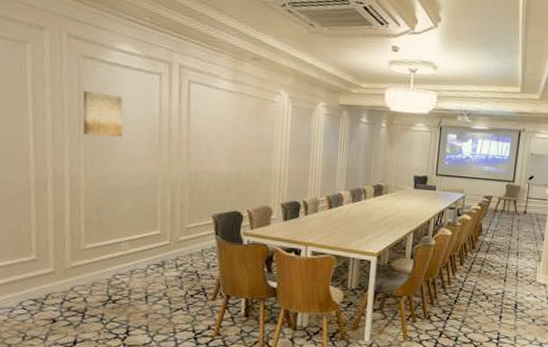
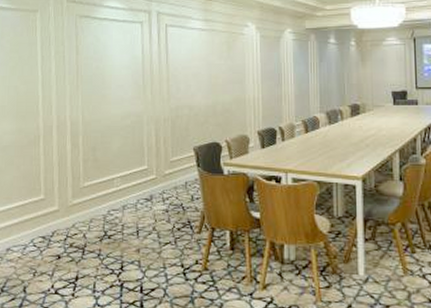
wall art: present [82,91,123,138] -> none [80,45,112,83]

